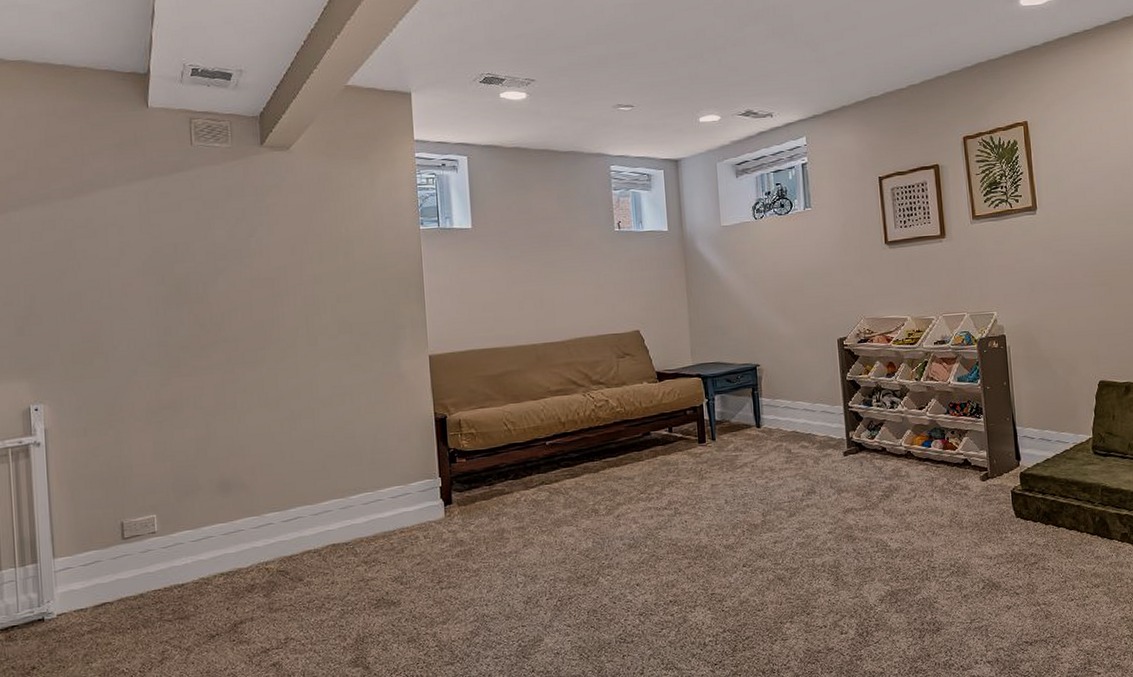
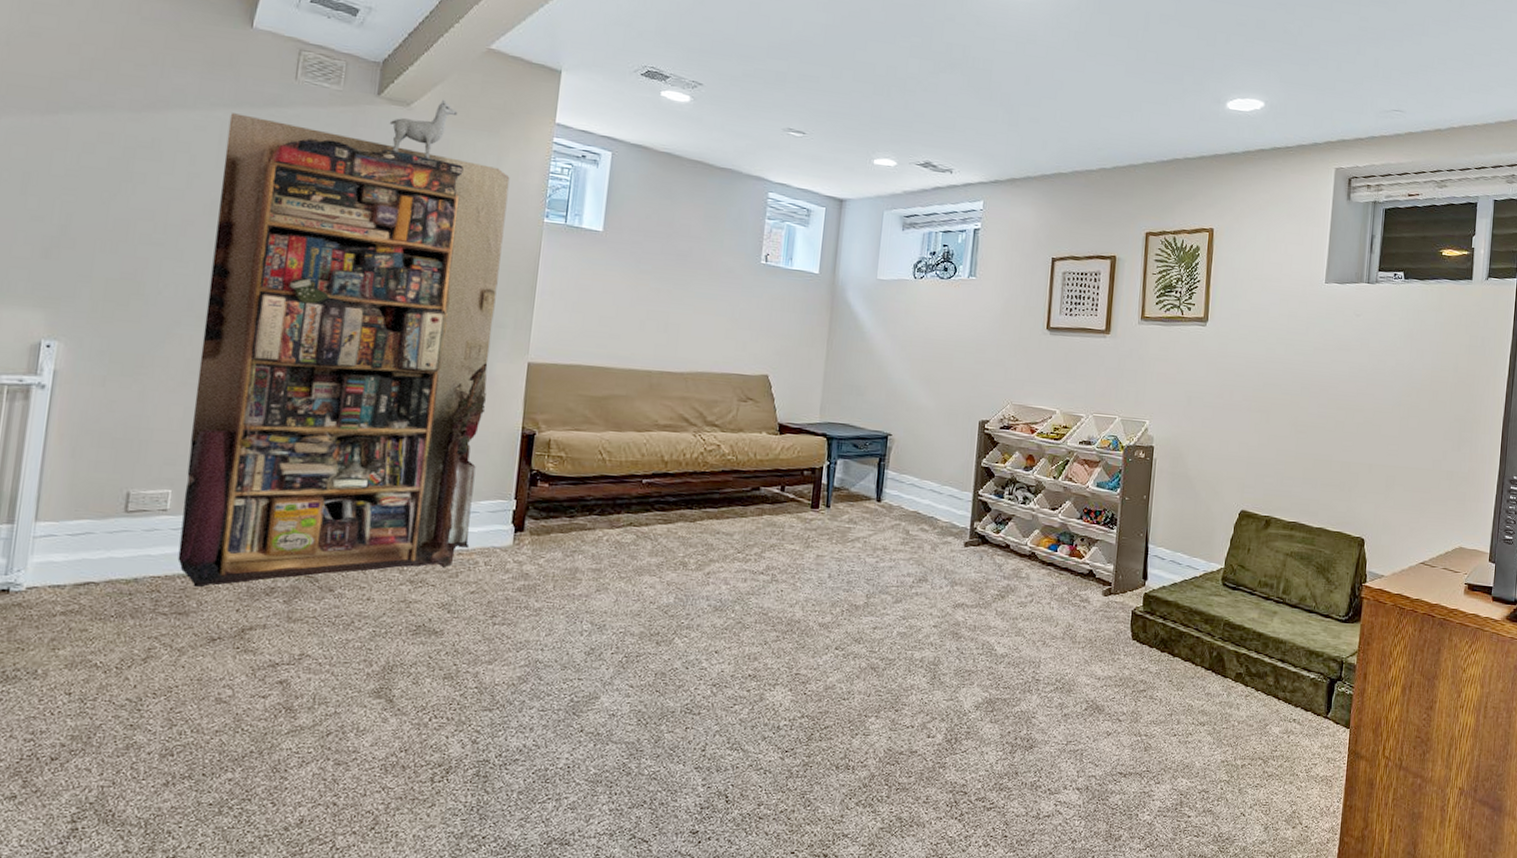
bookshelf: none [144,138,409,595] -> present [177,99,510,588]

